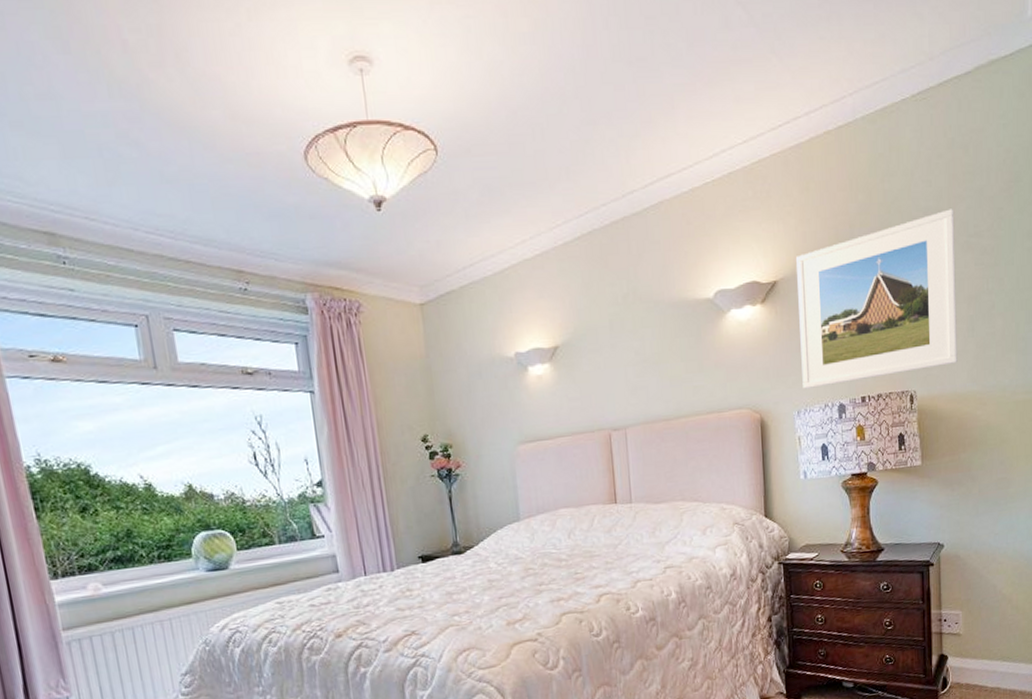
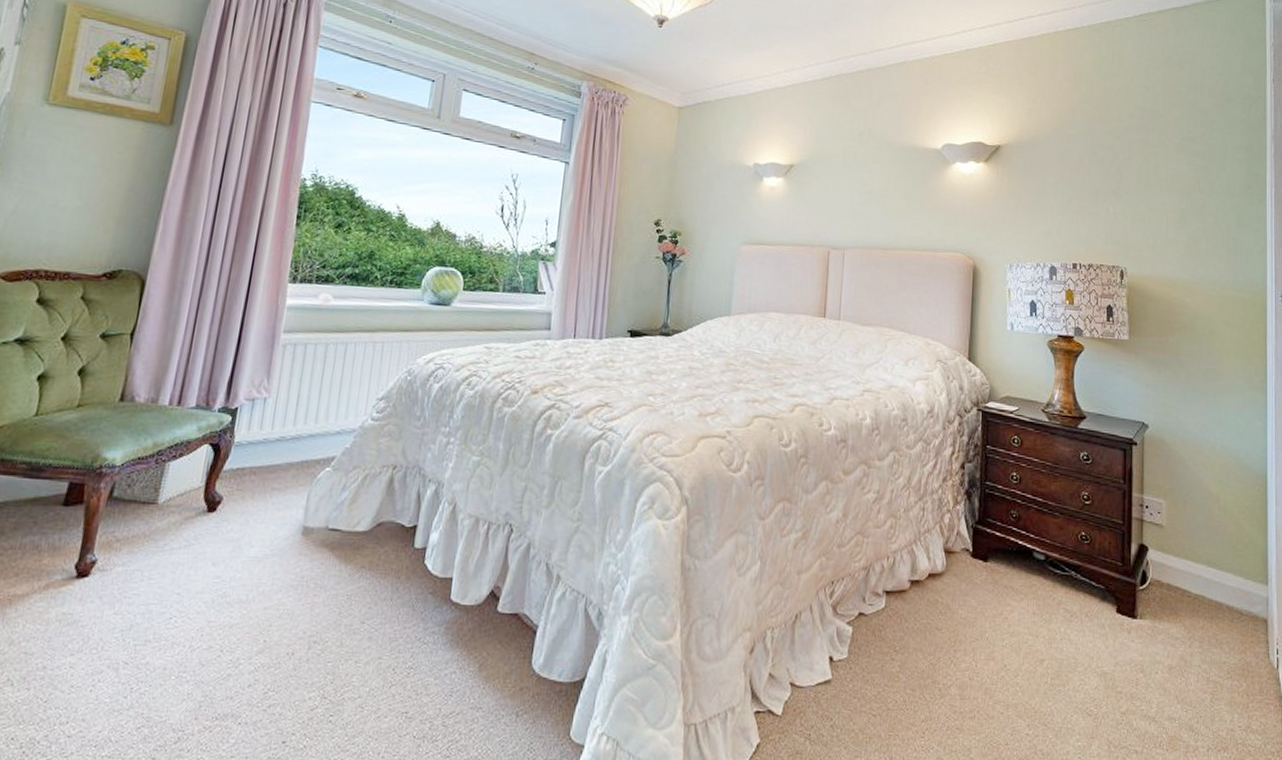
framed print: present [796,209,958,389] -> none [1017,113,1170,250]

